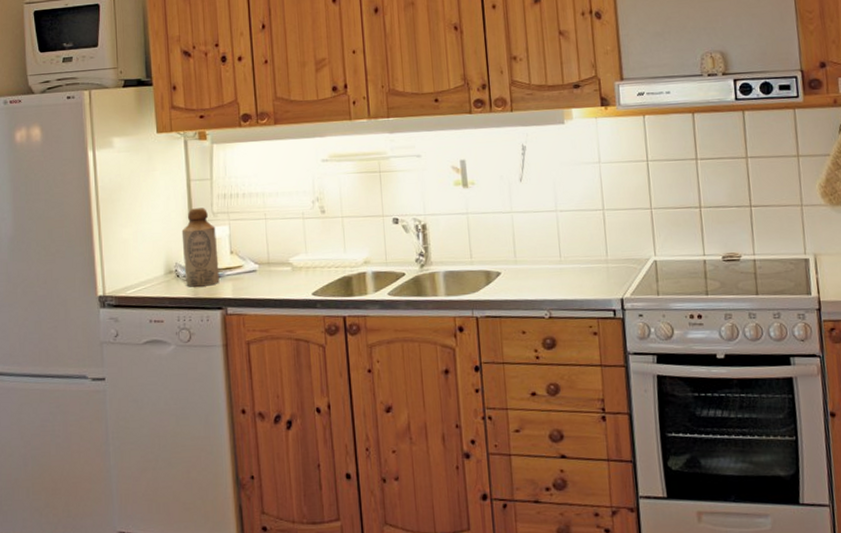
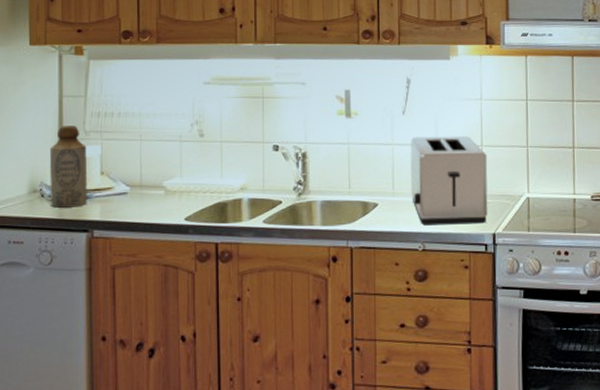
toaster: none [529,200,614,292] -> present [410,135,488,225]

